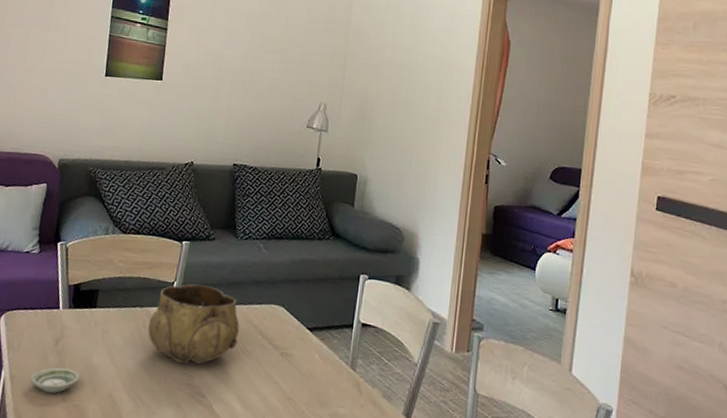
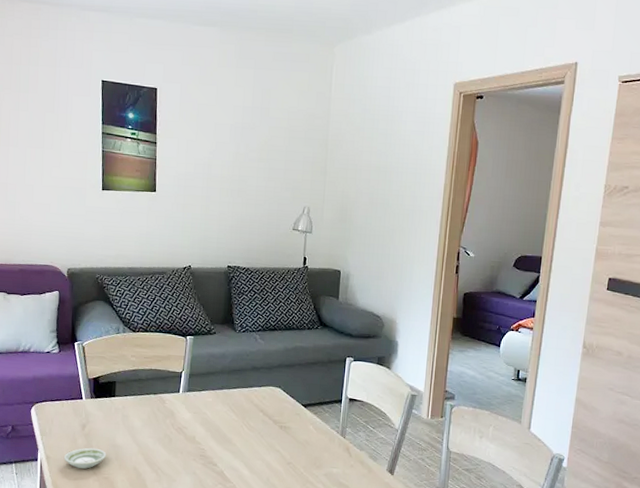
decorative bowl: present [148,283,240,365] -> none [163,372,243,440]

